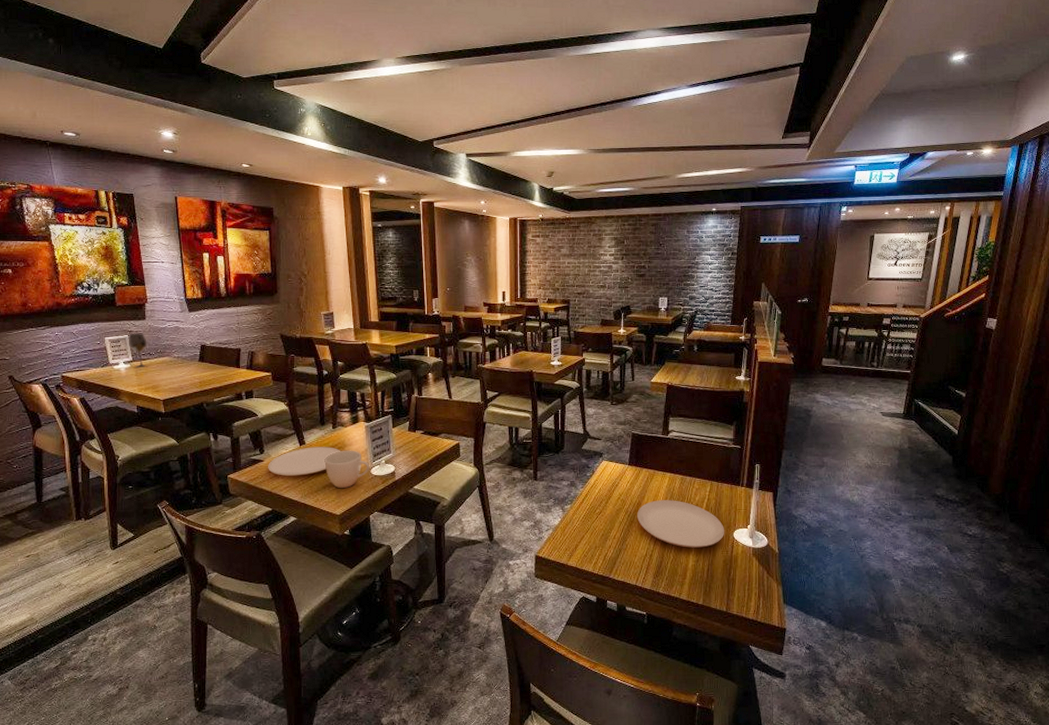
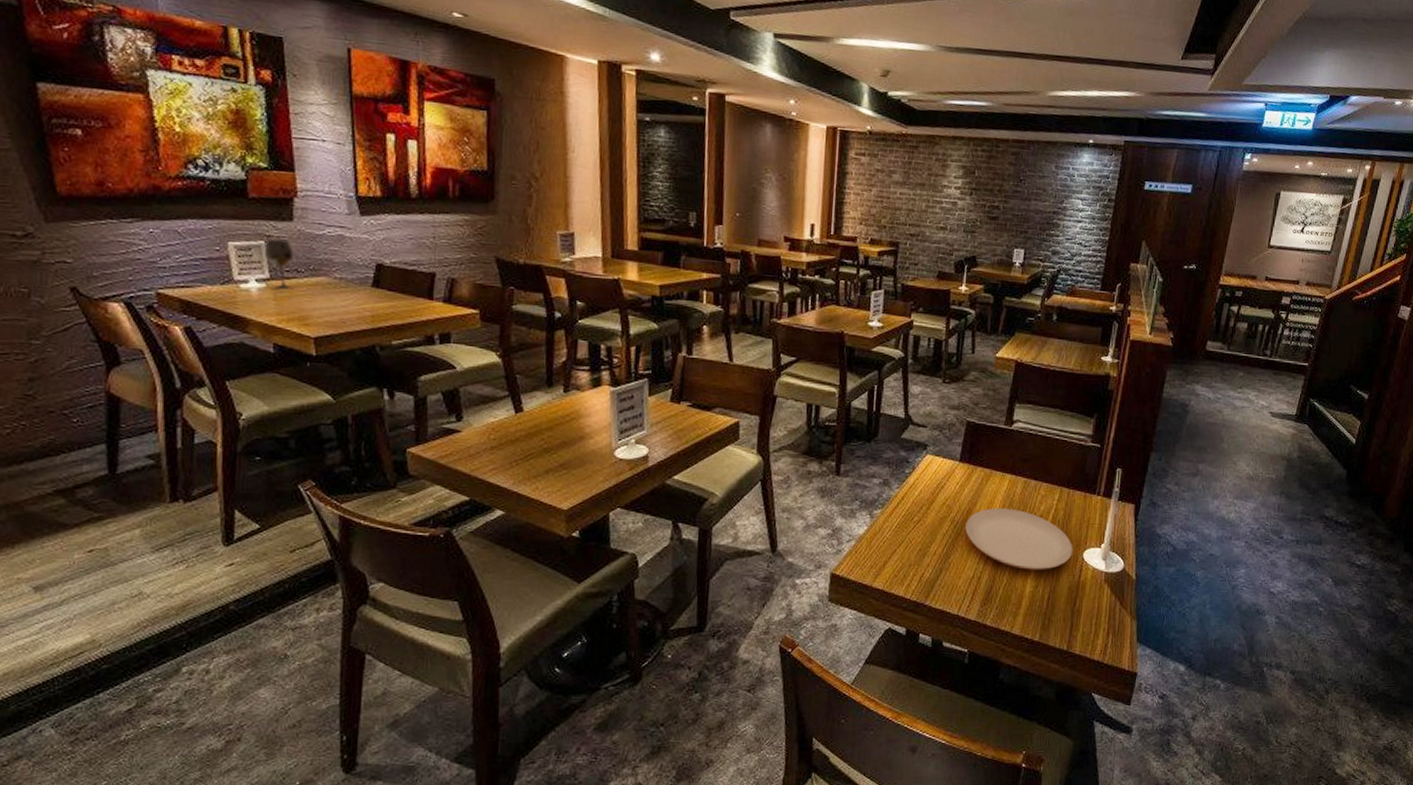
plate: present [268,447,341,476] -> none [467,415,574,455]
cup: present [324,450,370,489] -> none [549,422,614,475]

